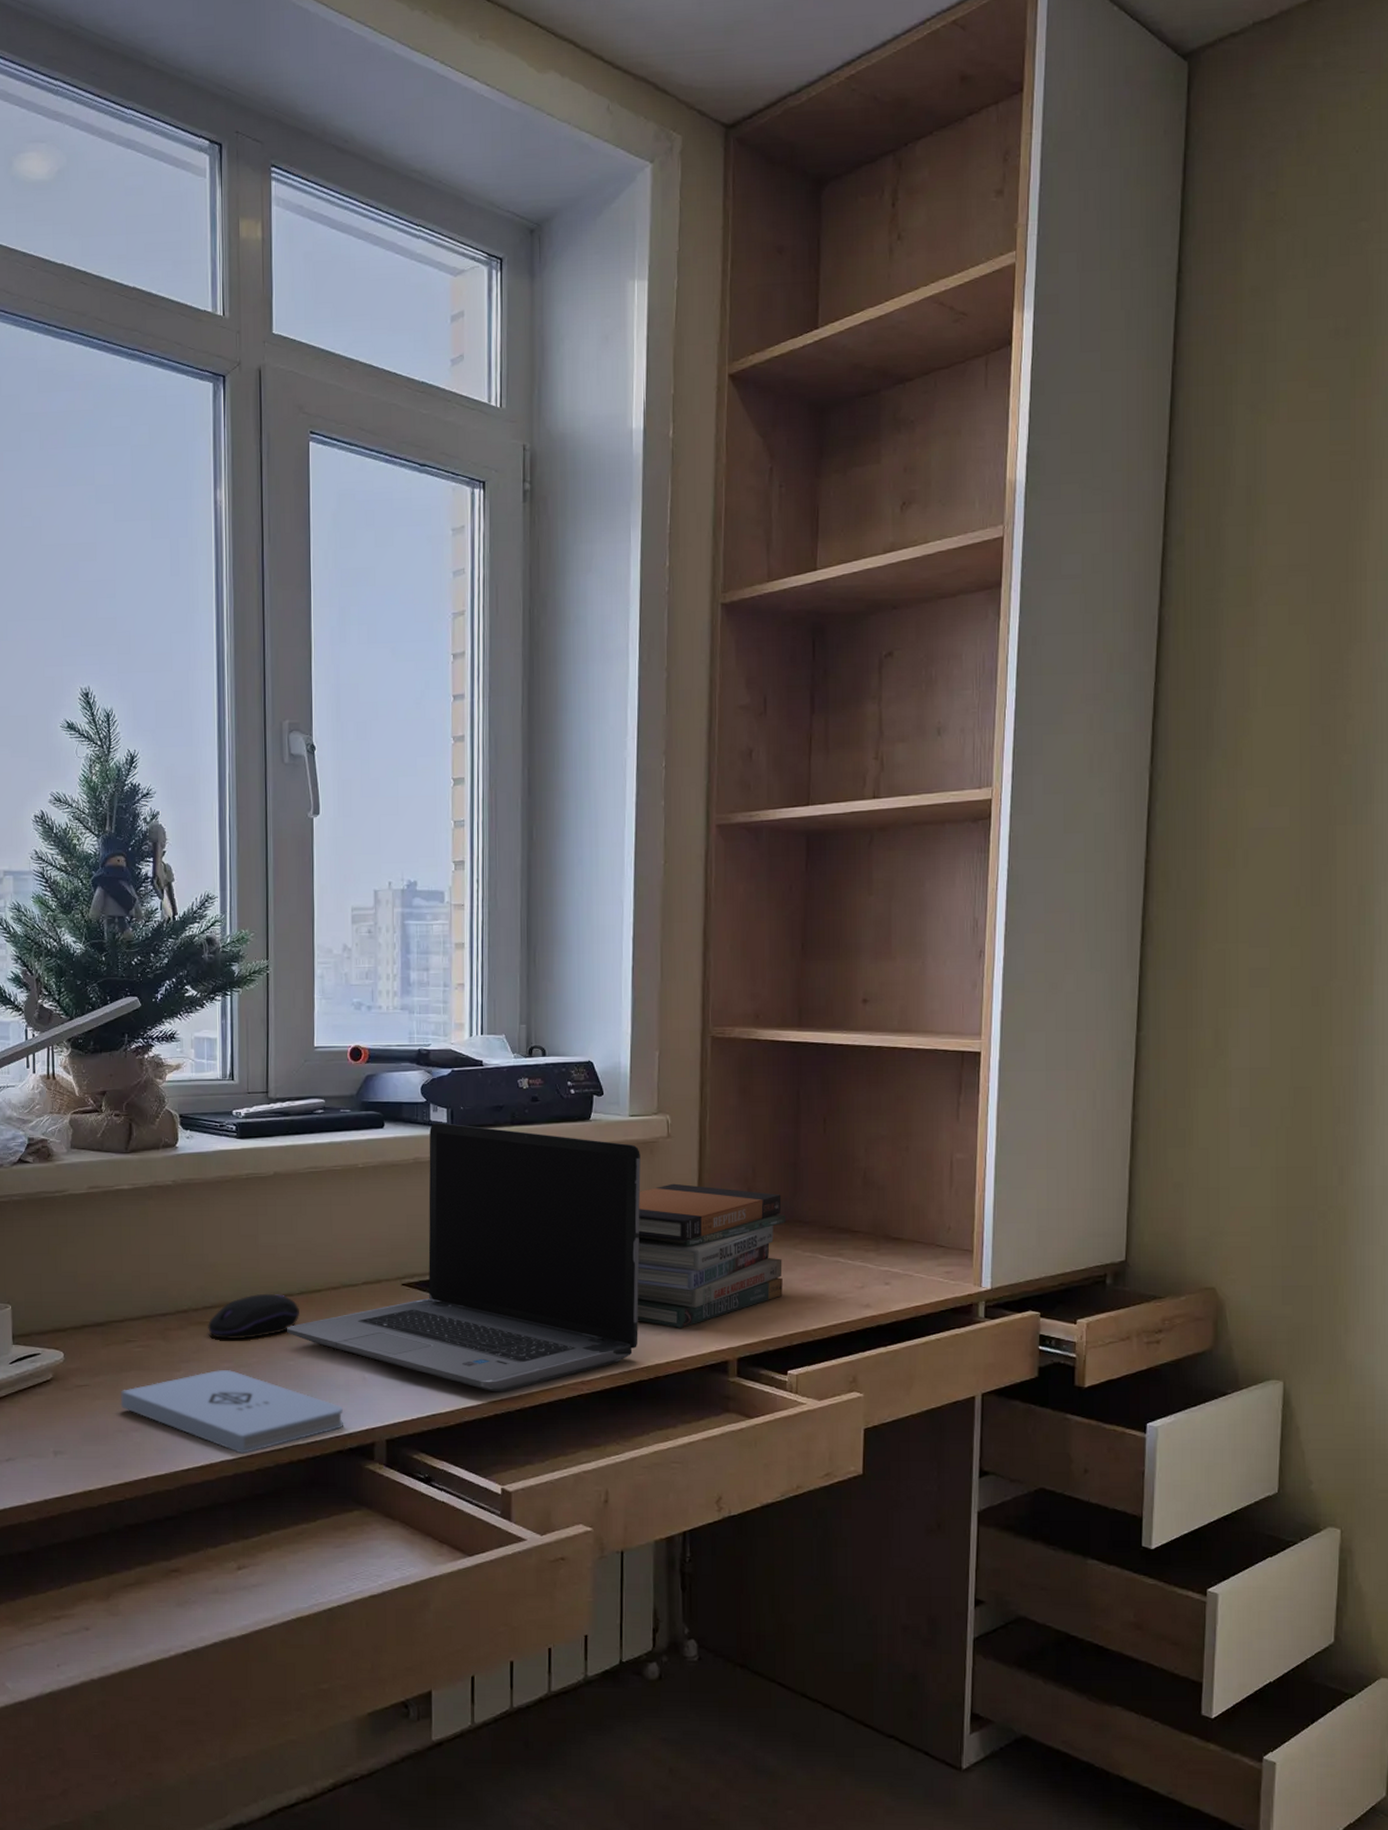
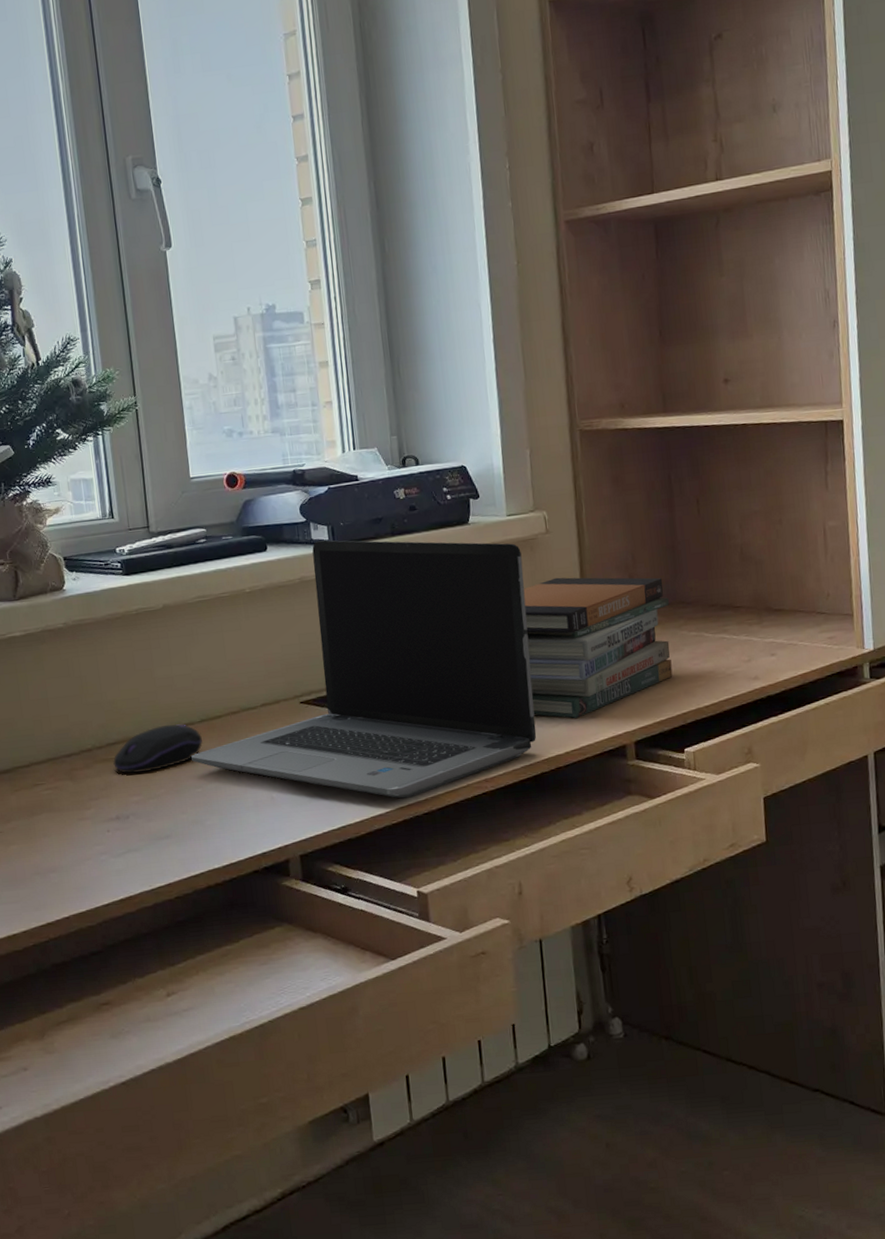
notepad: present [120,1370,344,1454] -> none [34,803,256,884]

